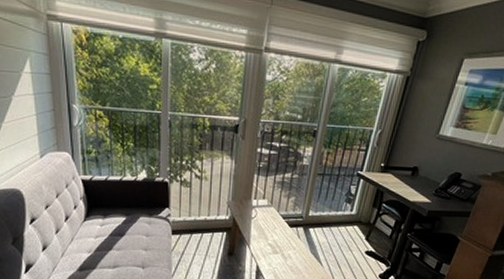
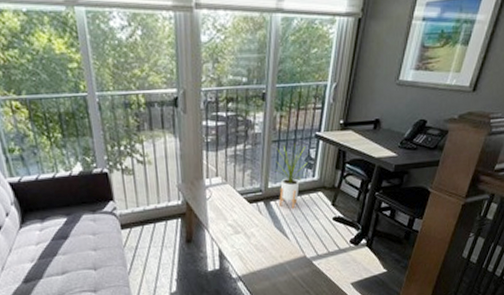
house plant: none [317,179,347,238] -> present [275,145,308,209]

